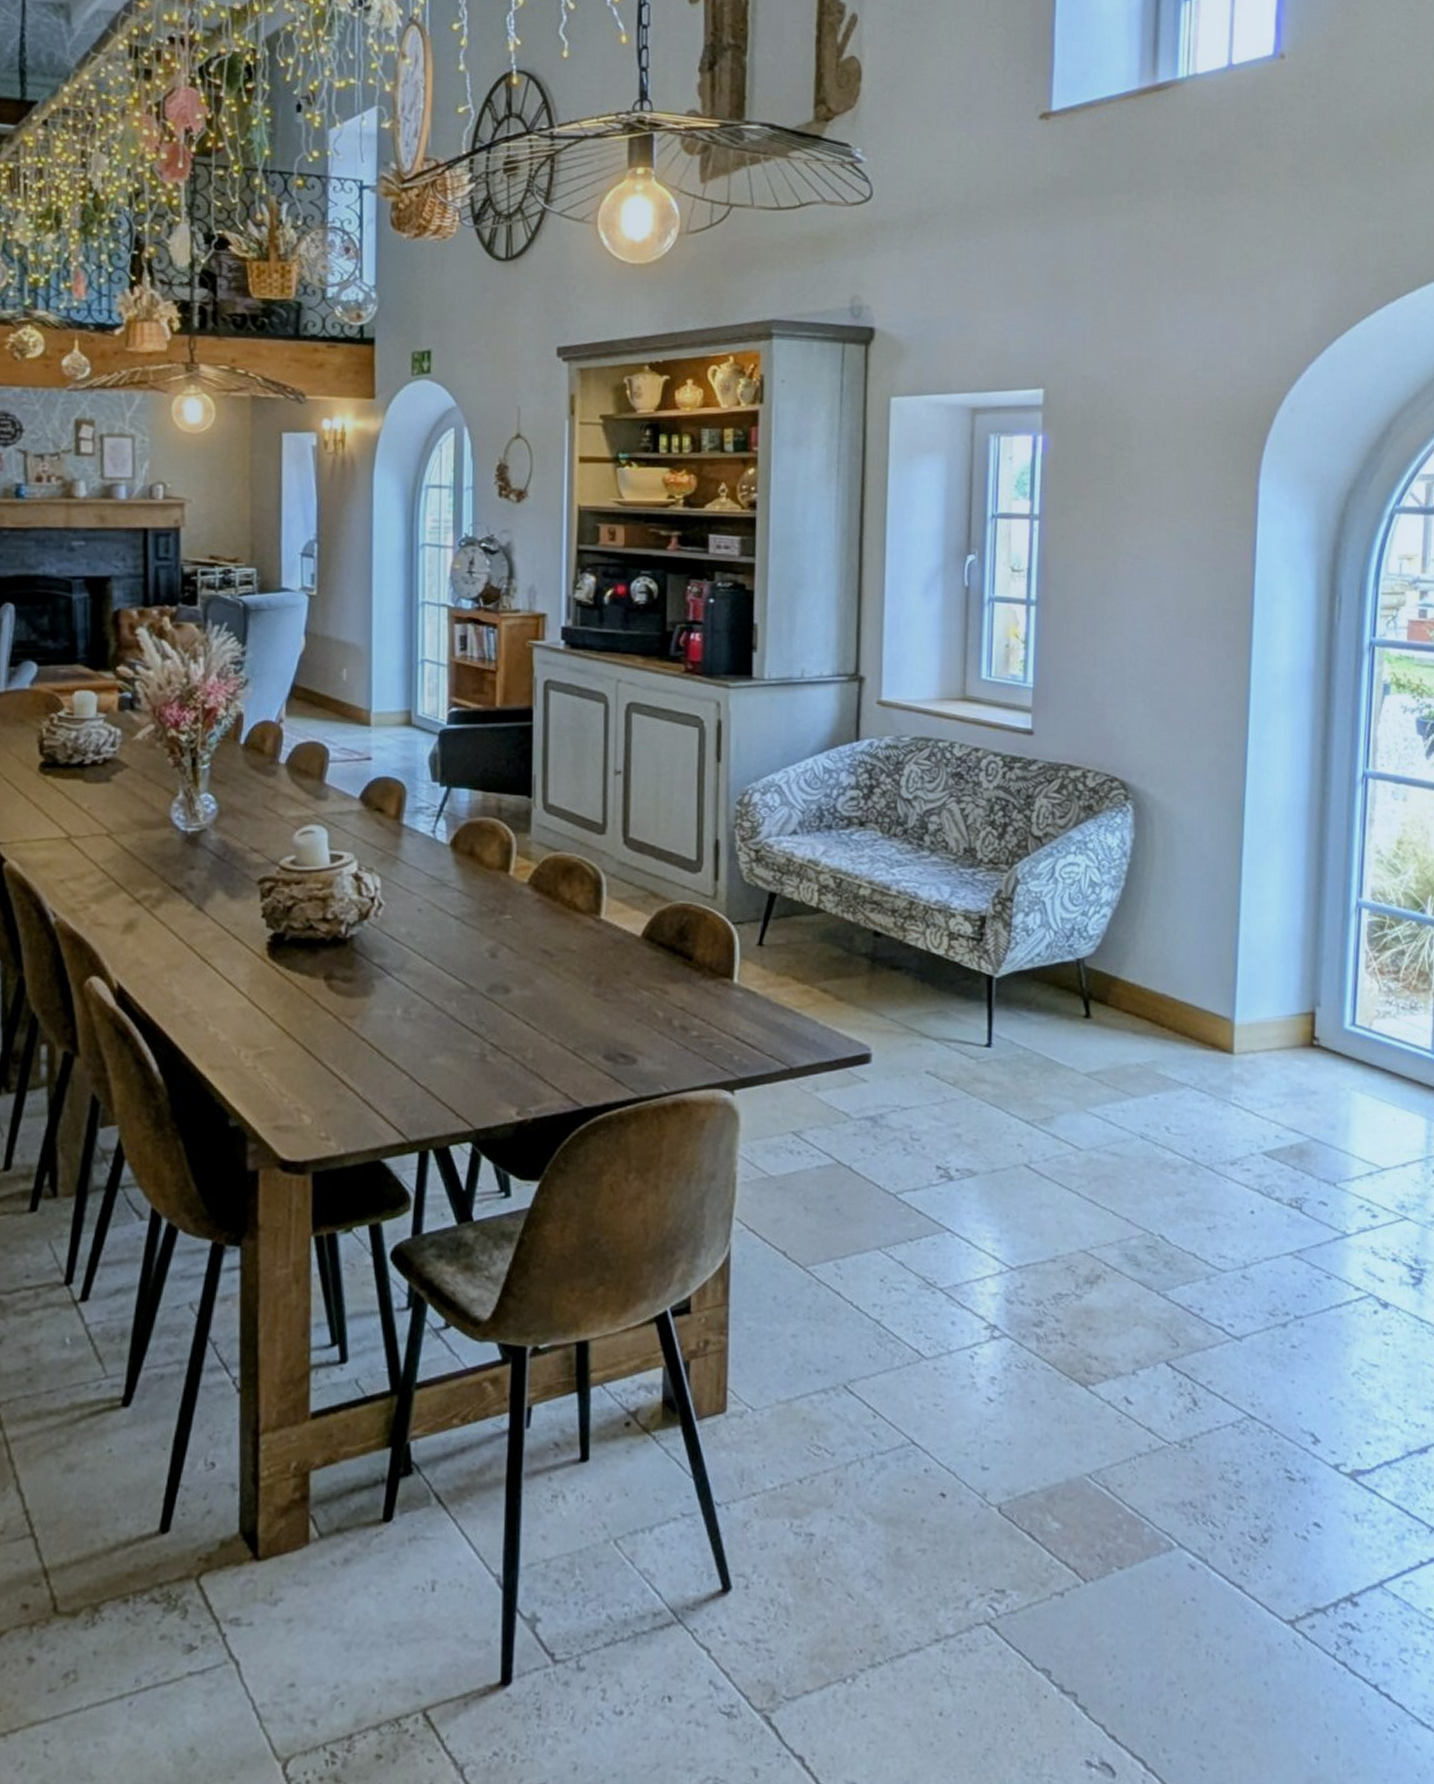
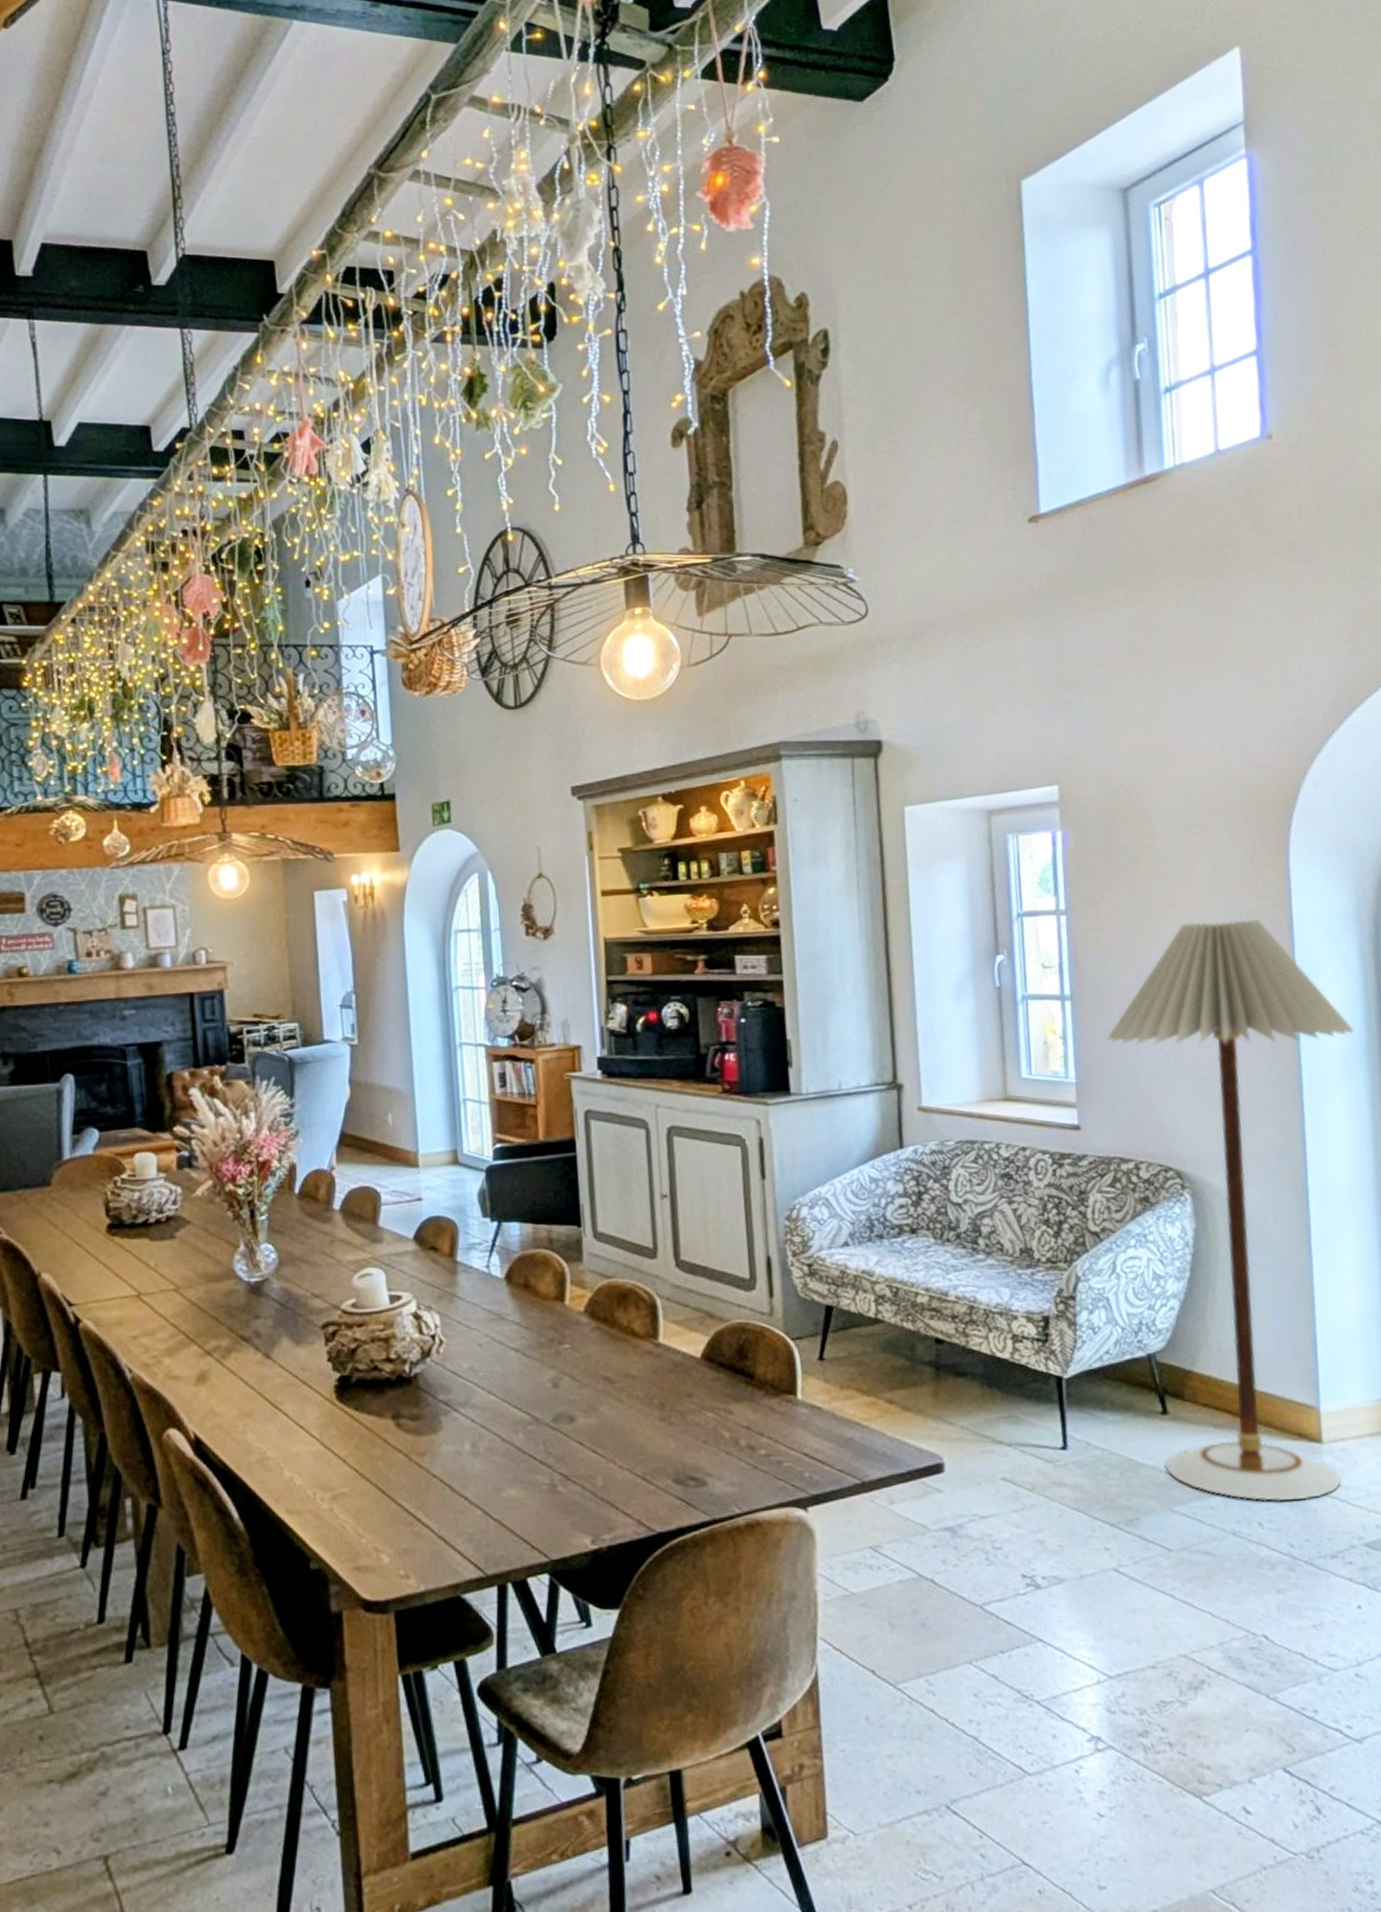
floor lamp: none [1067,537,1304,1108] -> present [1107,919,1355,1502]

